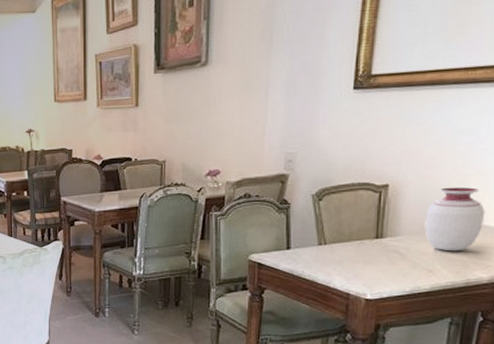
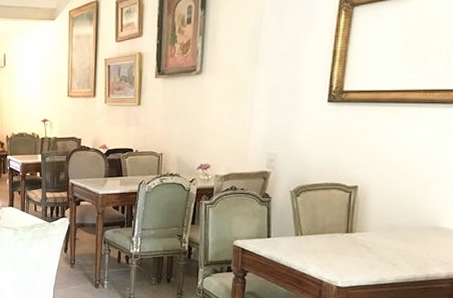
vase: present [424,187,486,252] -> none [389,191,443,249]

